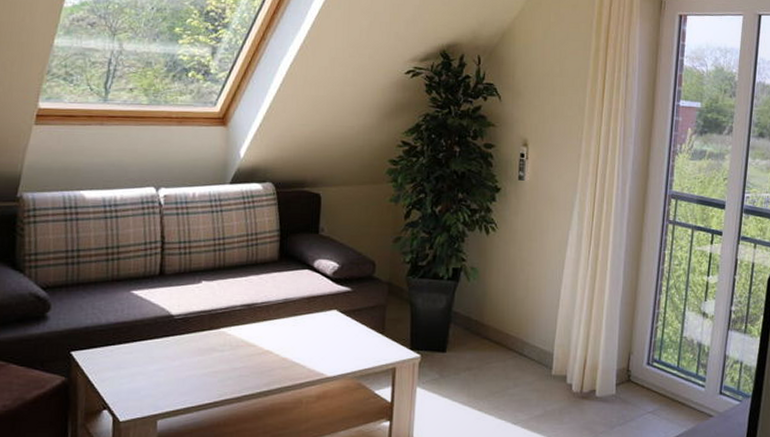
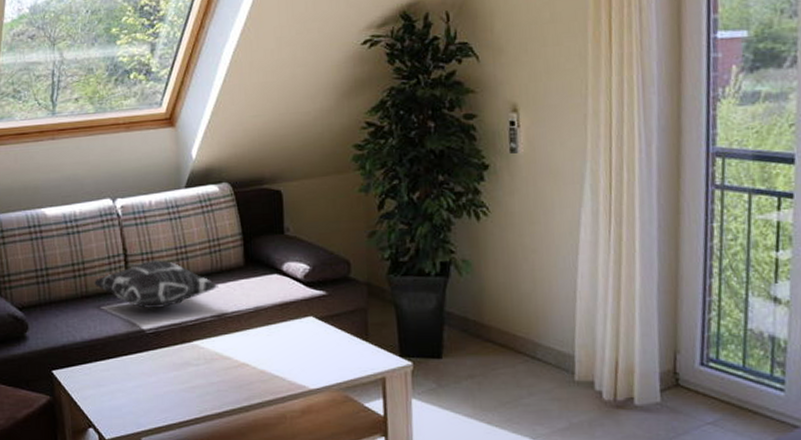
decorative pillow: none [126,249,252,296] -> present [93,260,219,309]

